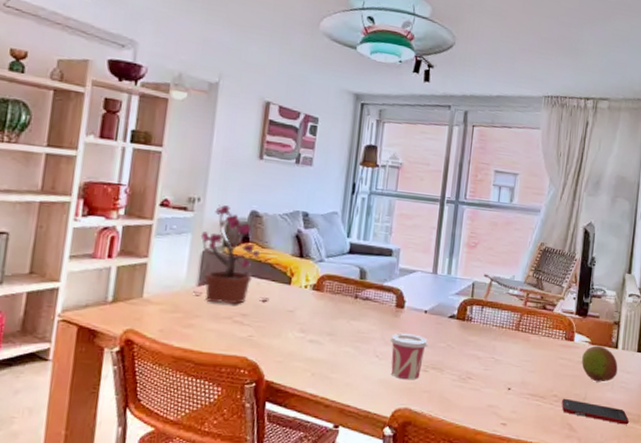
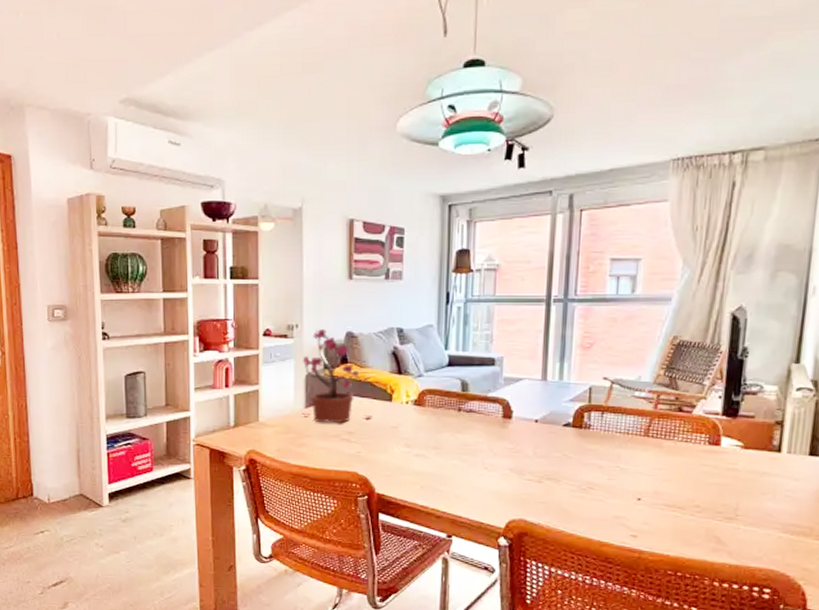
cup: present [390,333,429,380] -> none [499,444,542,491]
cell phone: present [561,398,629,425] -> none [706,508,797,539]
fruit: present [582,345,618,382] -> none [731,450,781,491]

